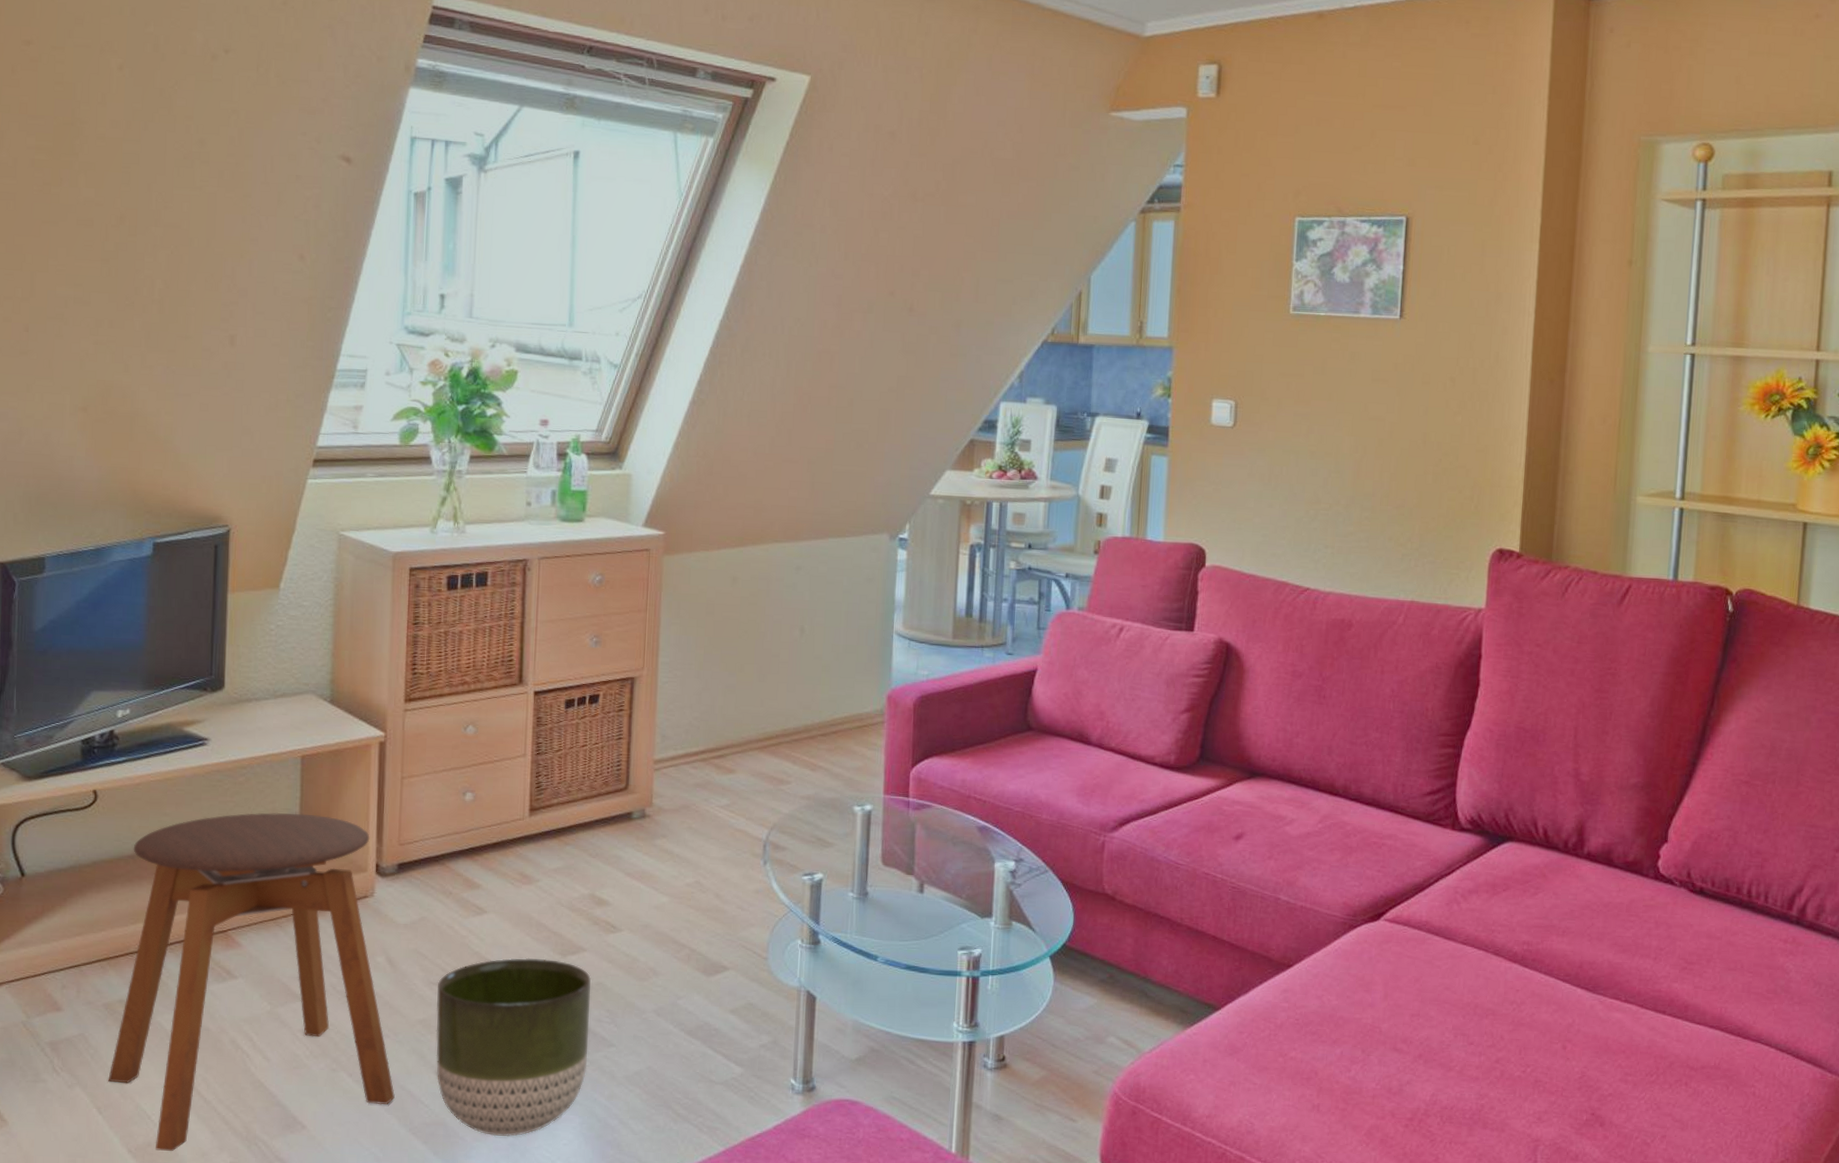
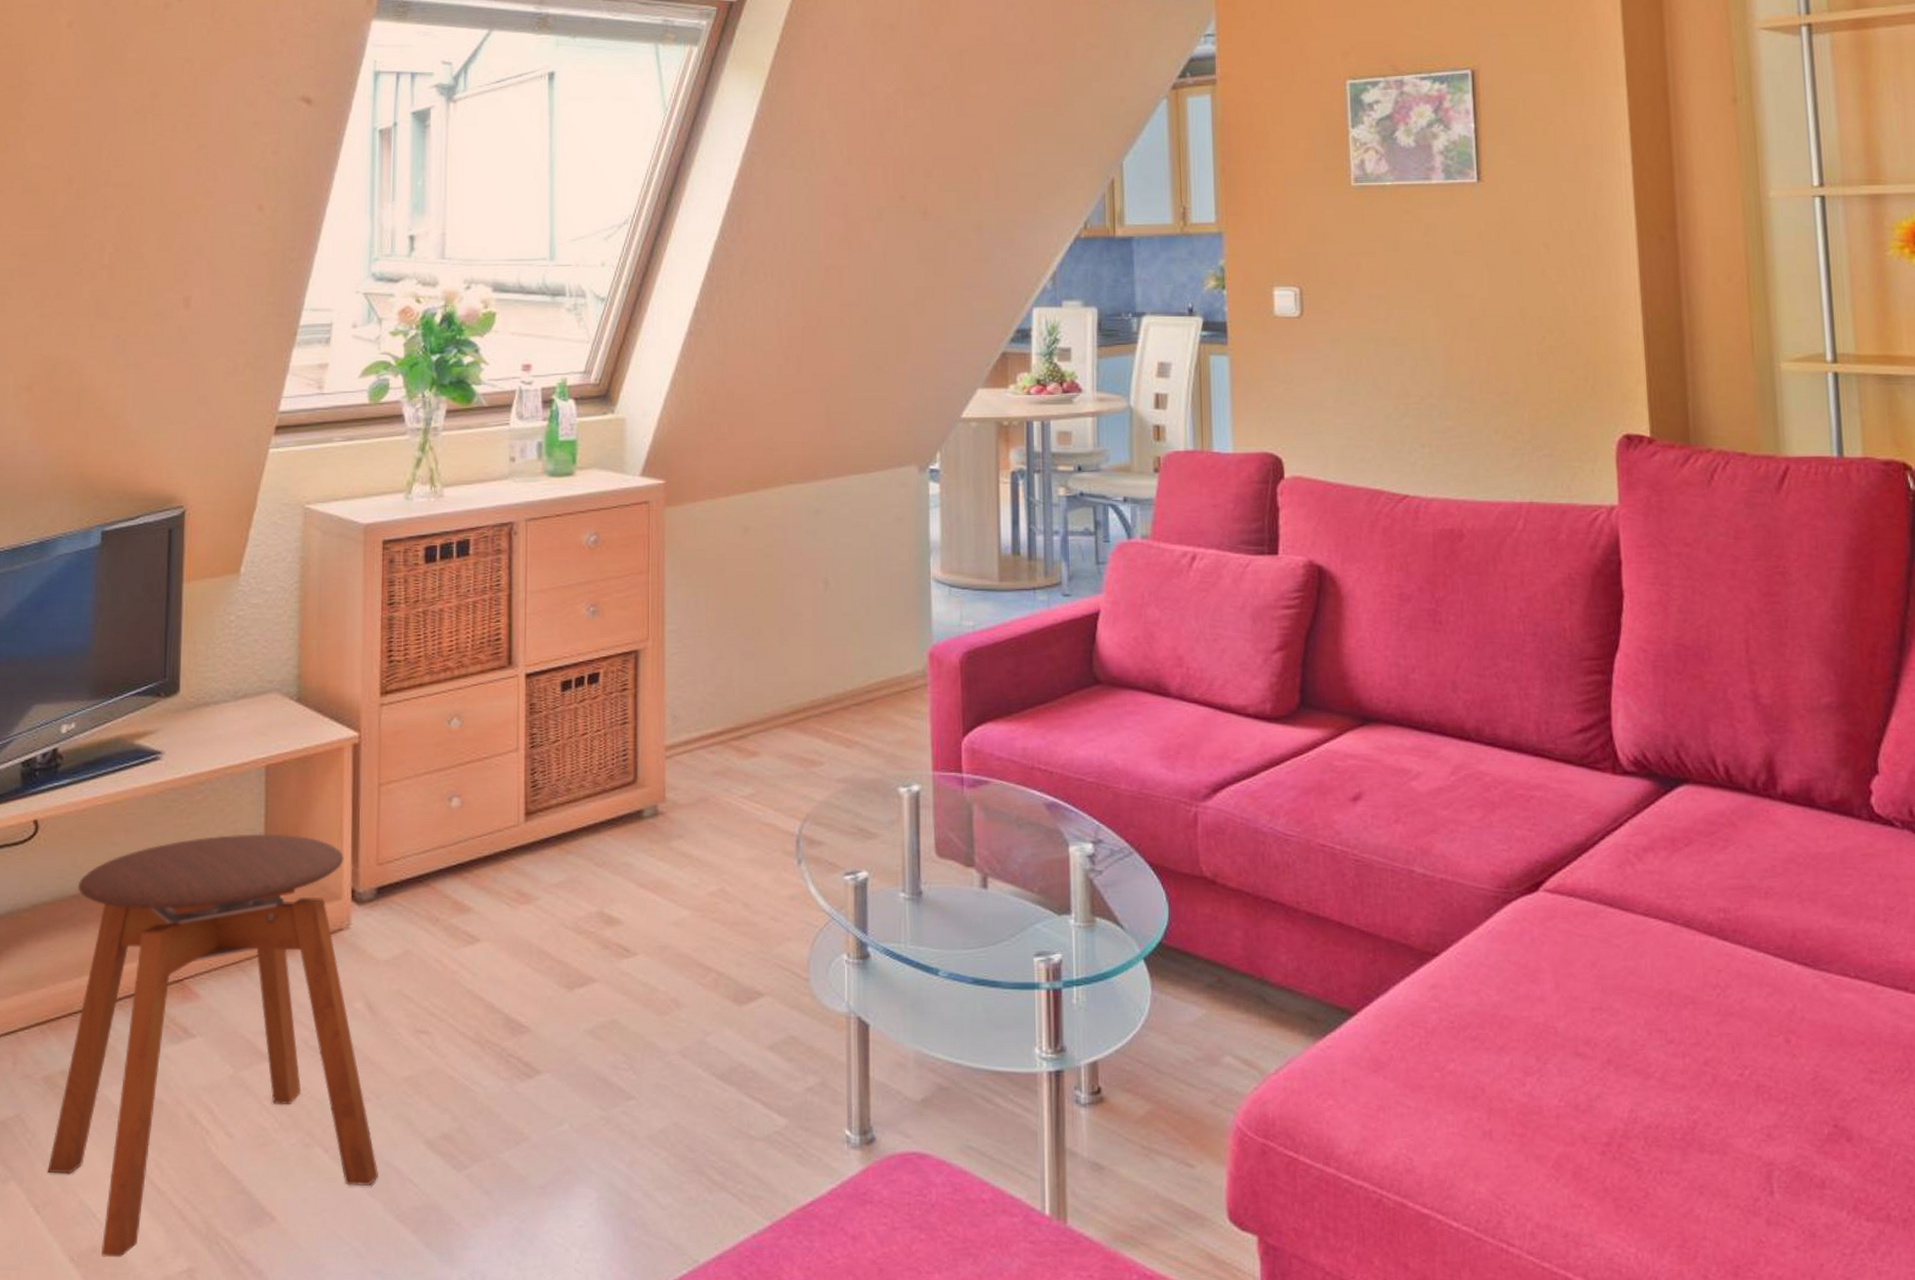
planter: present [436,957,591,1137] -> none [424,993,604,1220]

